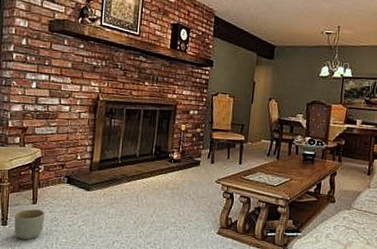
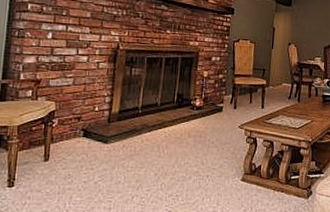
planter: present [14,209,44,240] -> none [22,167,57,202]

